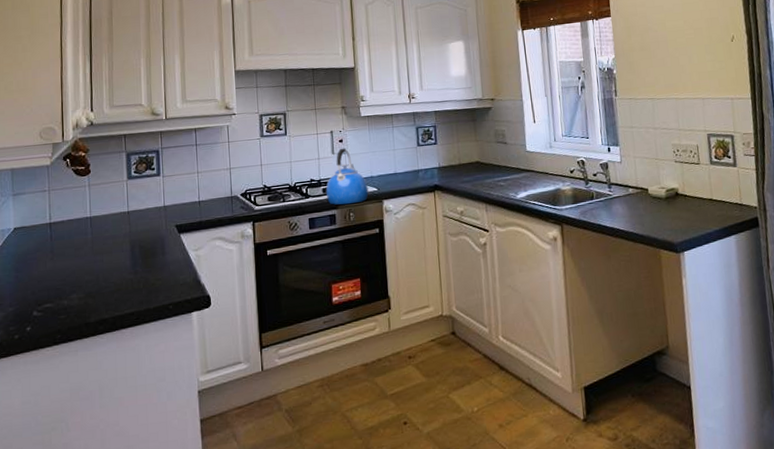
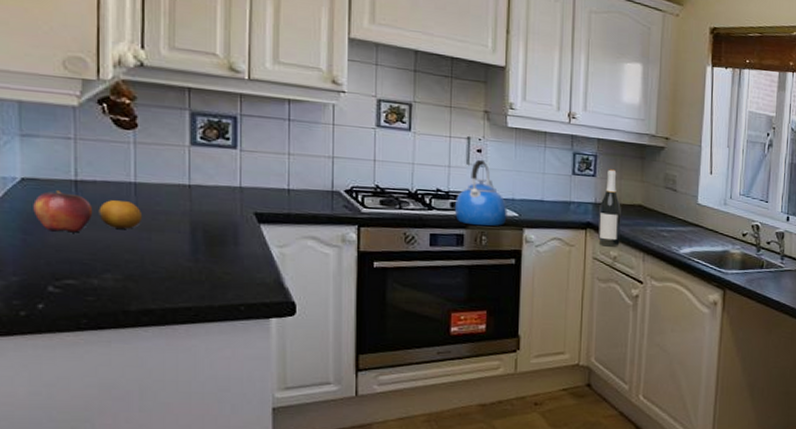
fruit: none [22,233,63,267] -> present [33,191,93,233]
fruit: none [66,233,97,256] -> present [98,200,143,229]
wine bottle: none [443,135,465,205] -> present [598,169,621,248]

